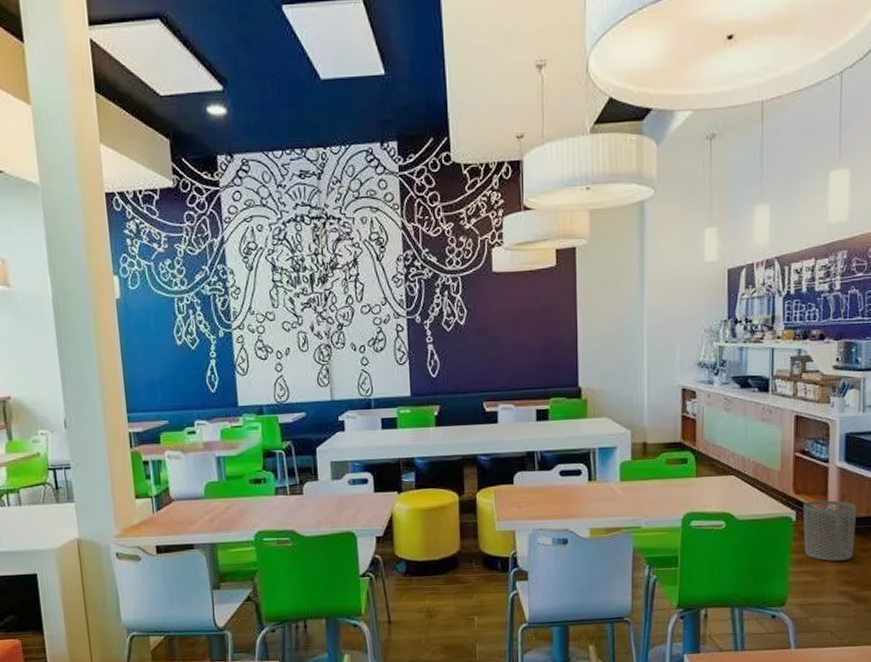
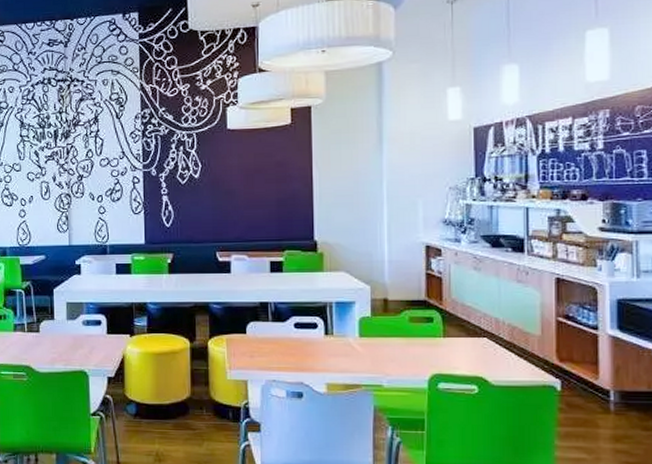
waste bin: present [803,500,857,561] -> none [569,370,635,438]

